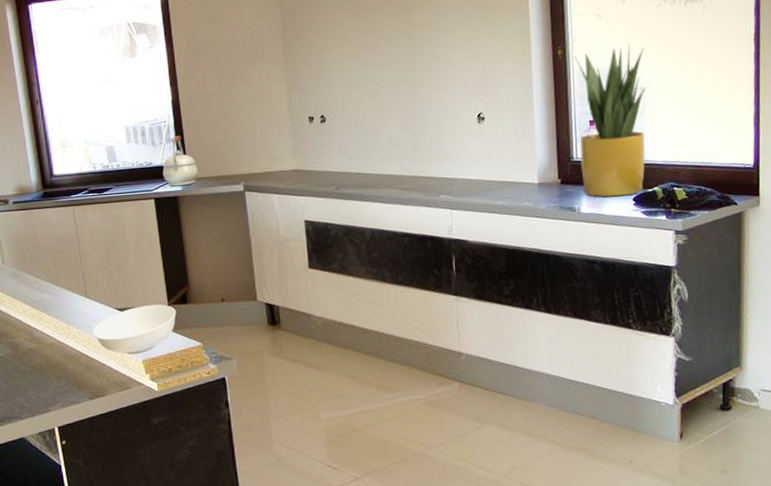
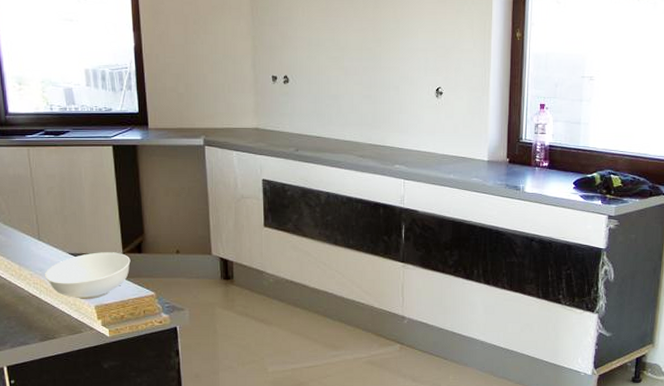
kettle: present [162,135,199,187] -> none [122,82,159,135]
planter: present [574,43,646,197] -> none [528,31,597,179]

